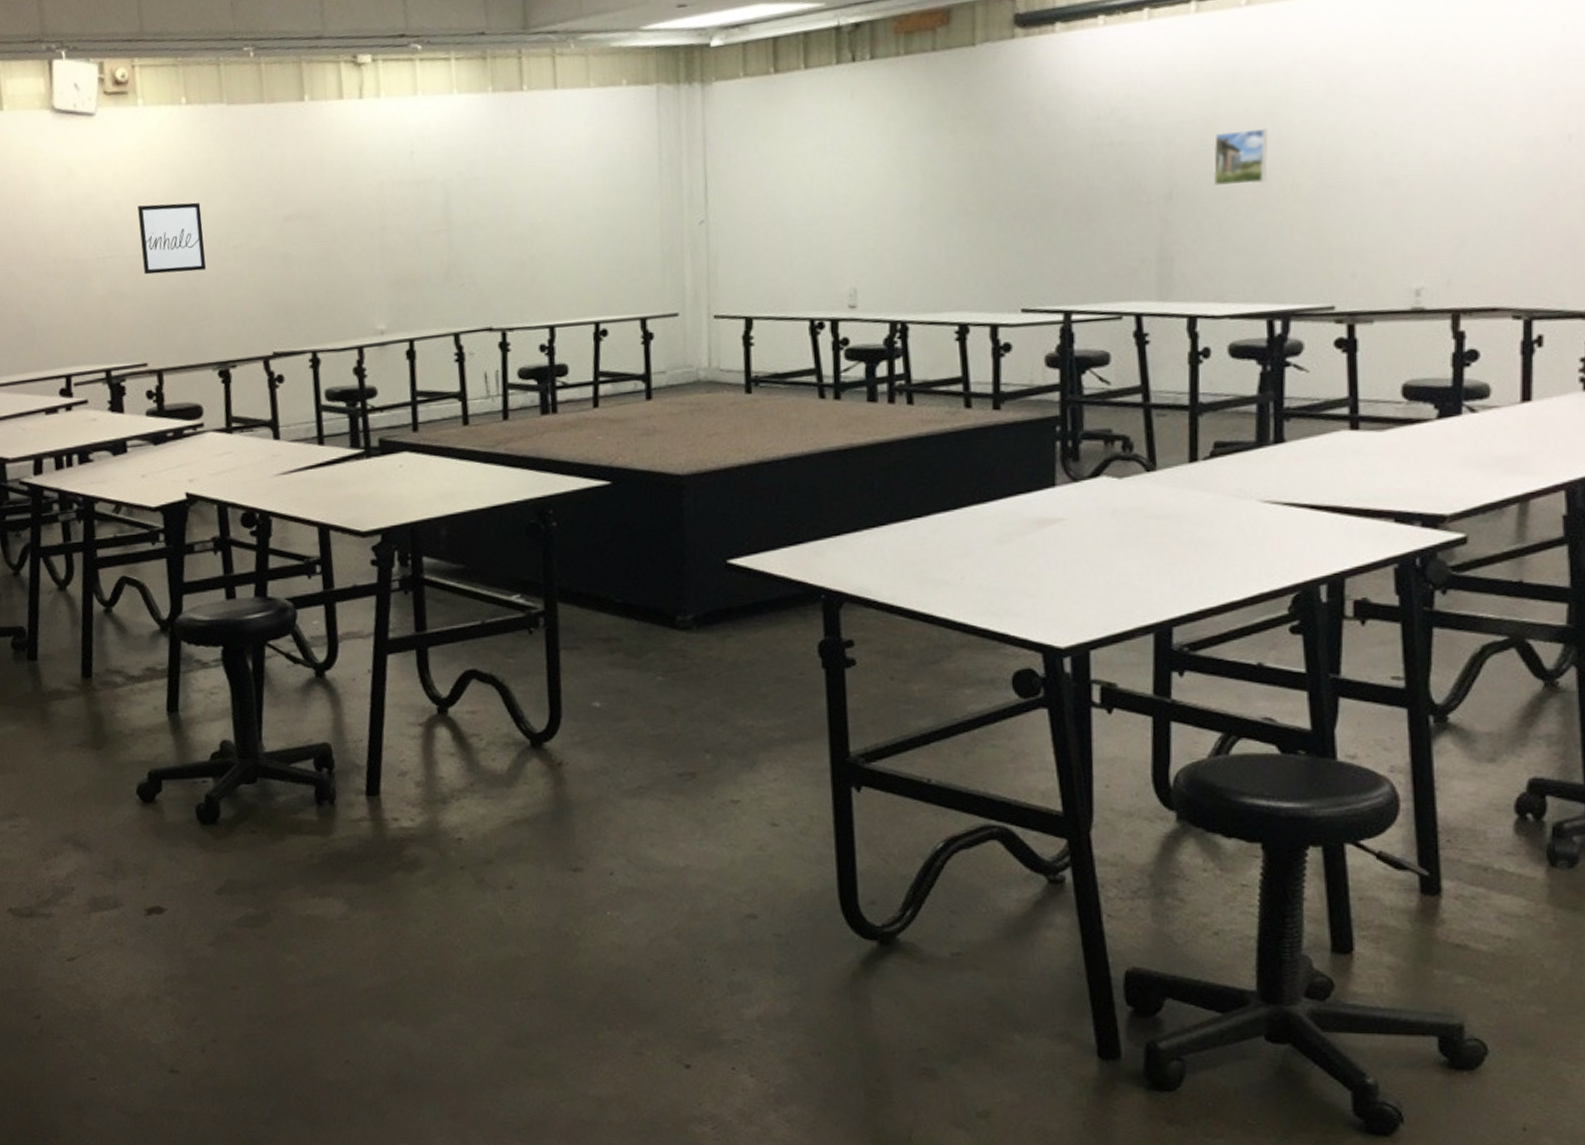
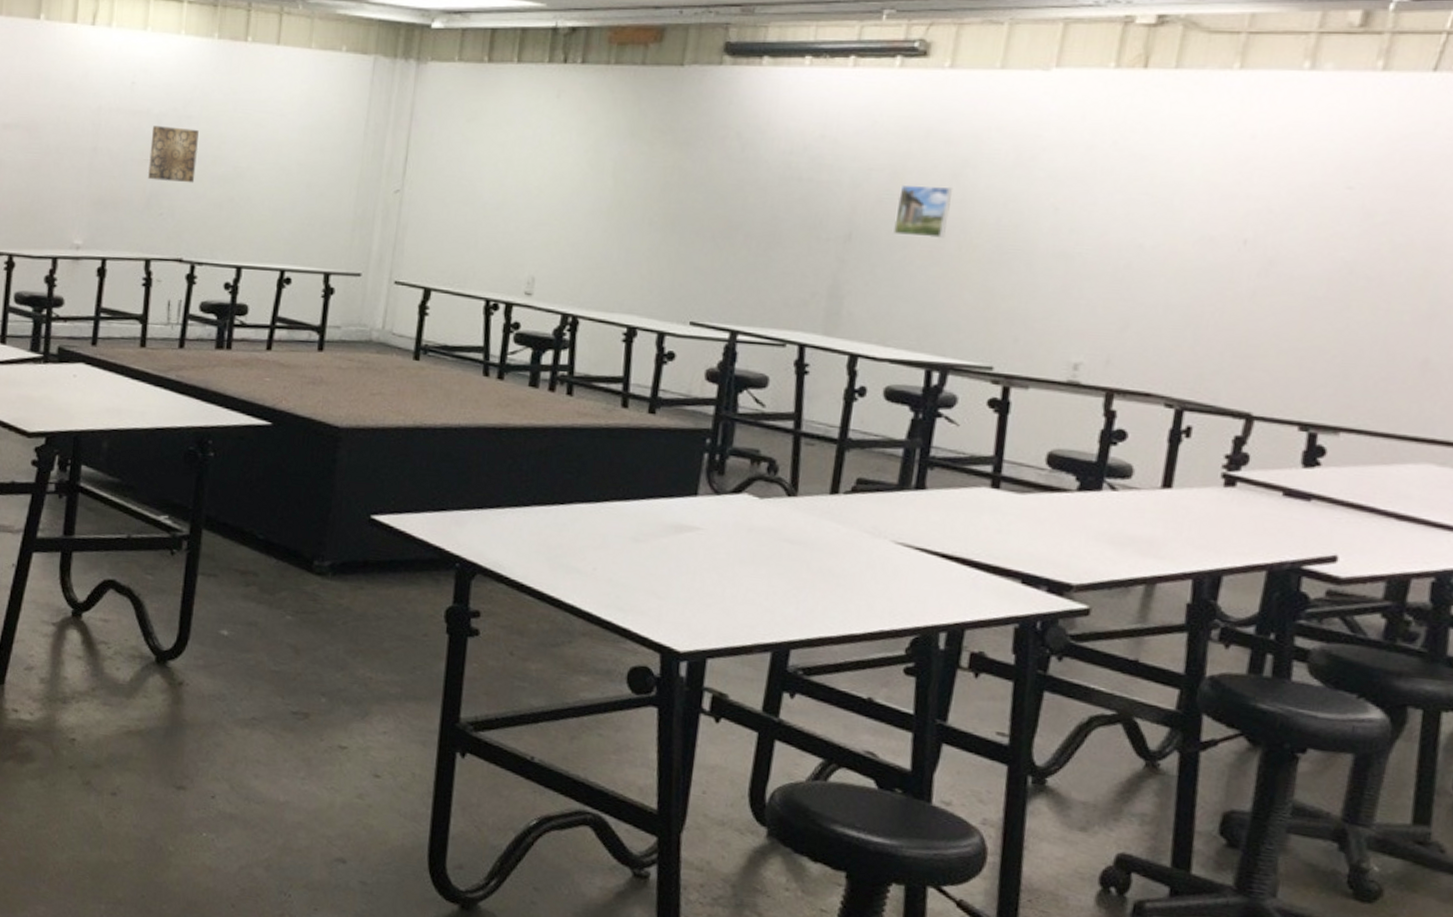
wall art: none [439,190,492,251] -> present [148,126,199,183]

